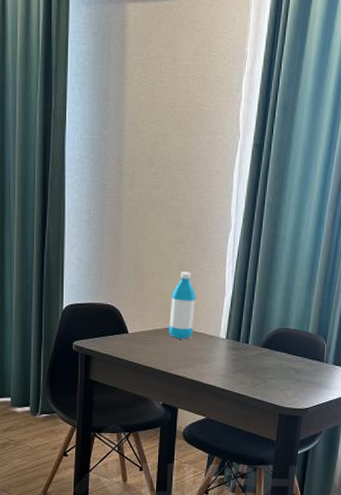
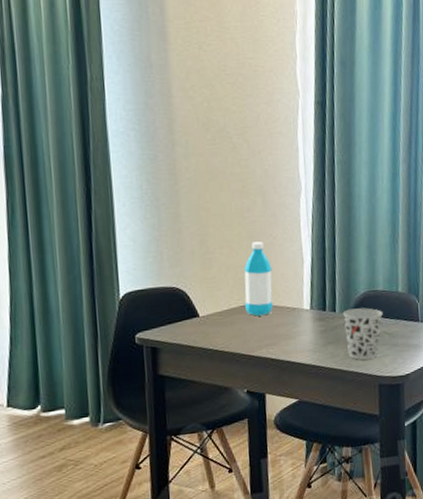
cup: none [254,343,291,390] -> present [343,307,383,360]

